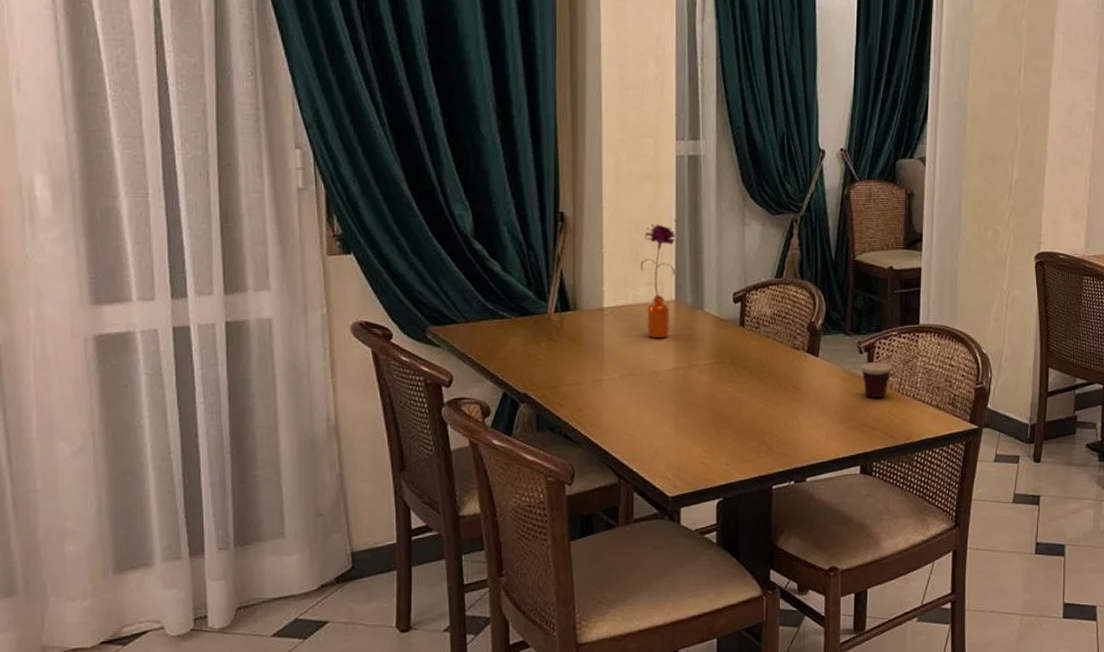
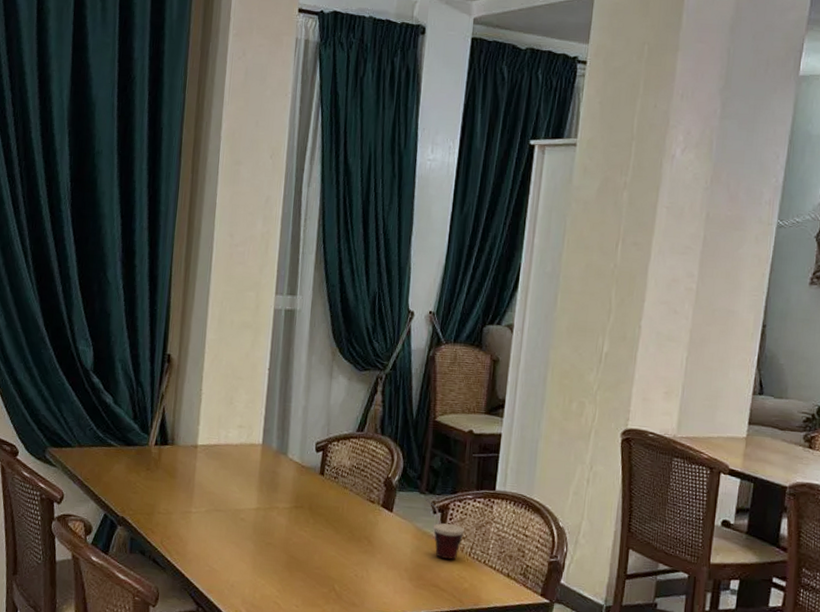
flower: present [640,224,676,339] -> none [233,371,268,479]

